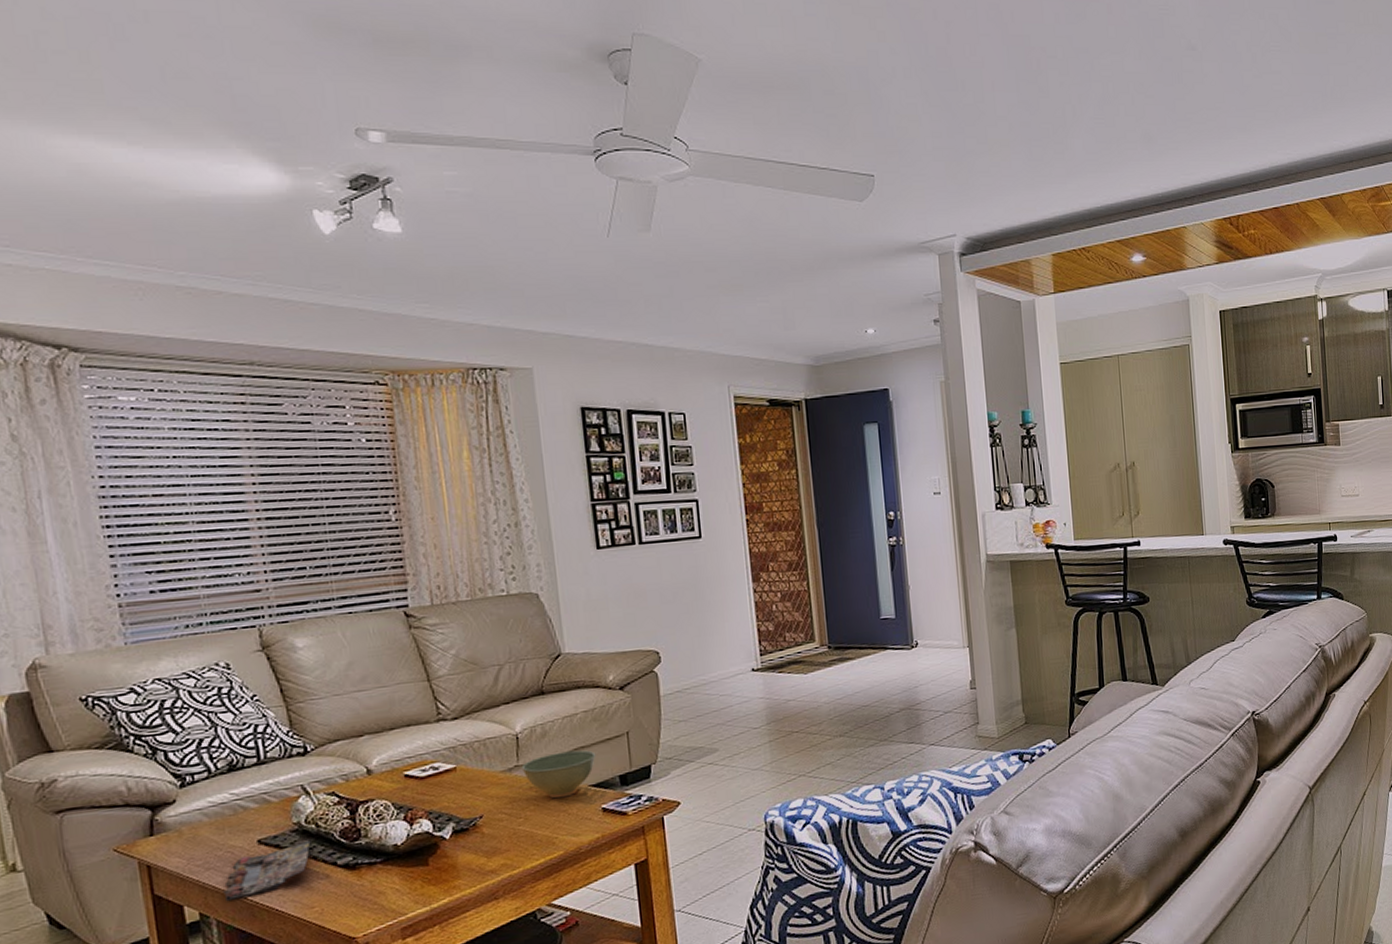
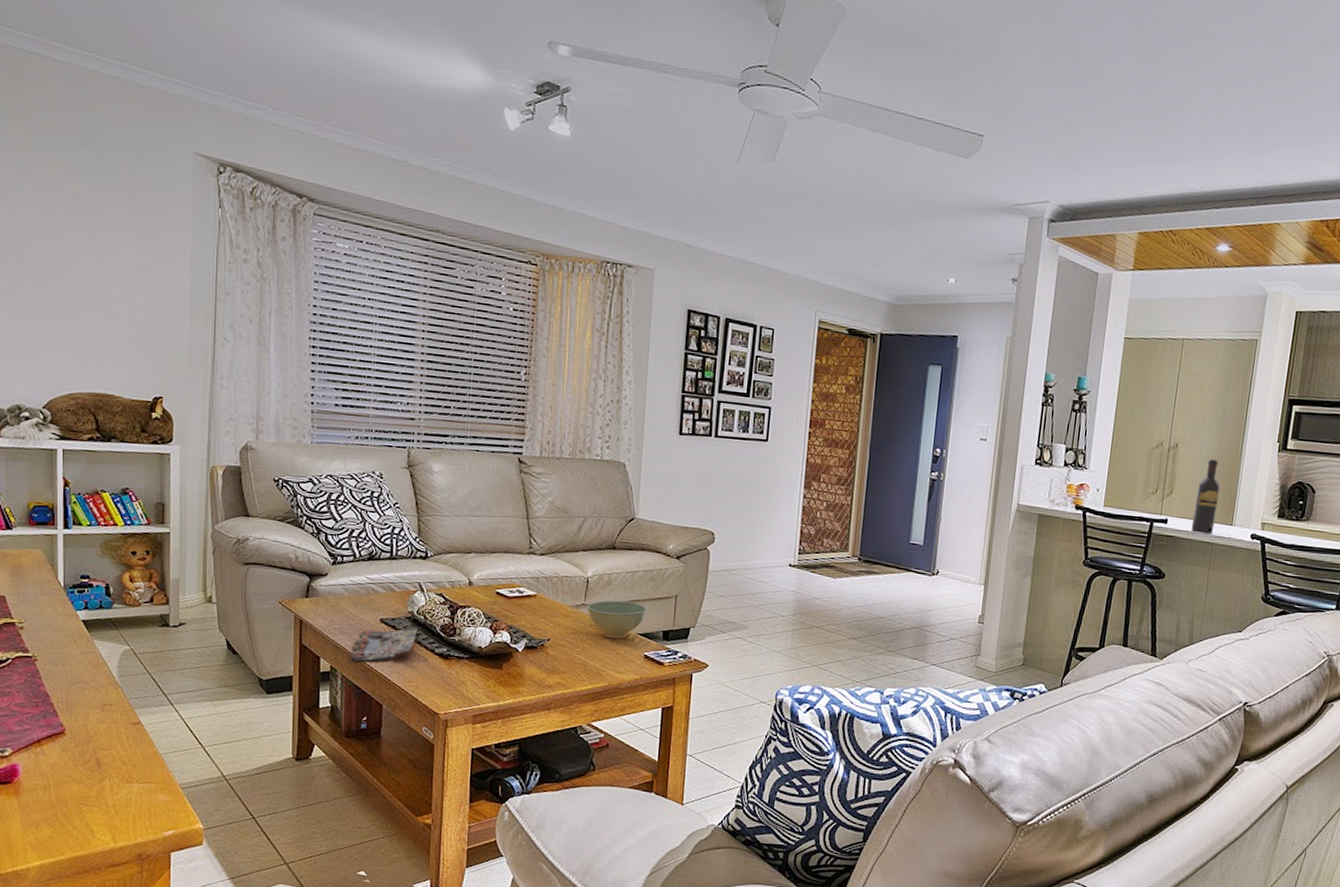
wine bottle: none [1162,471,1187,550] -> present [1191,459,1220,534]

